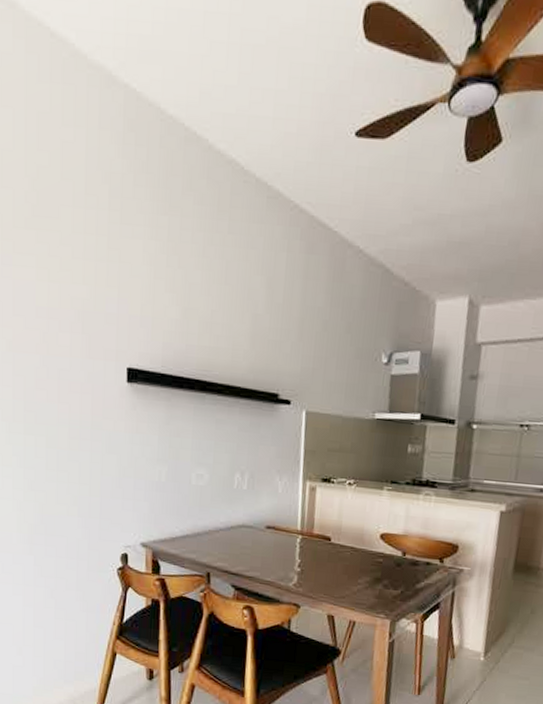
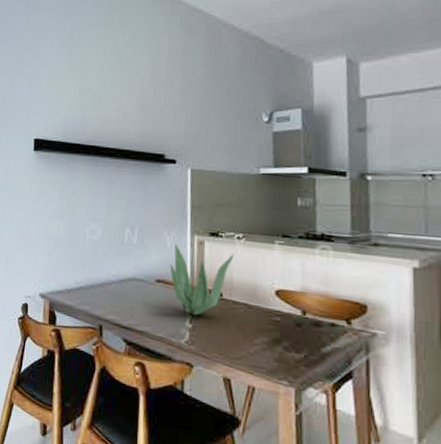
plant: none [280,489,345,560] -> present [170,243,234,316]

